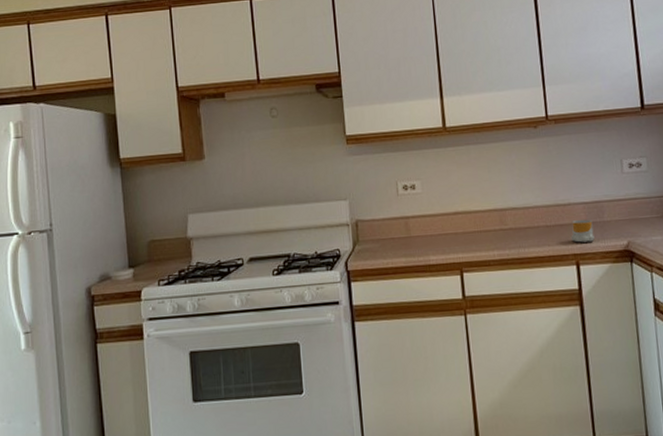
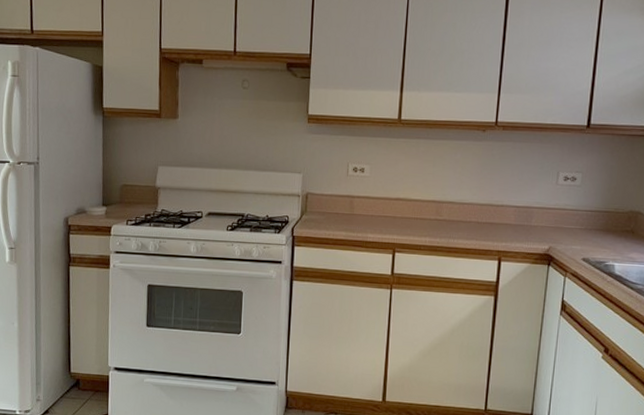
mug: present [571,219,595,243] -> none [498,221,520,242]

